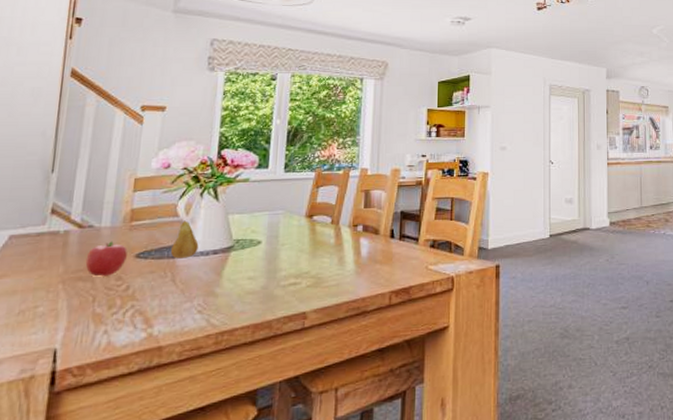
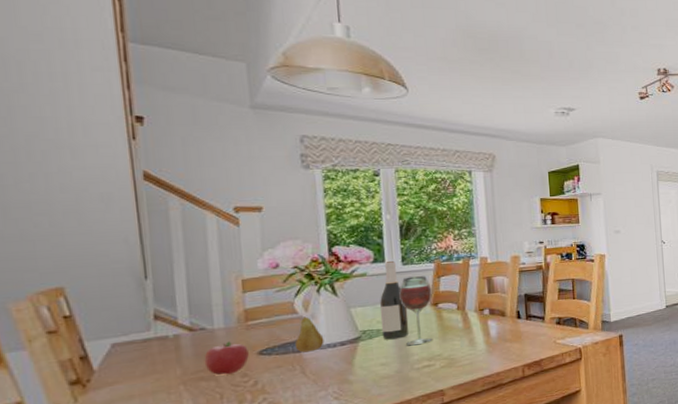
wine bottle: none [254,168,283,252] -> present [379,261,410,340]
wineglass: none [276,185,309,260] -> present [399,276,433,346]

